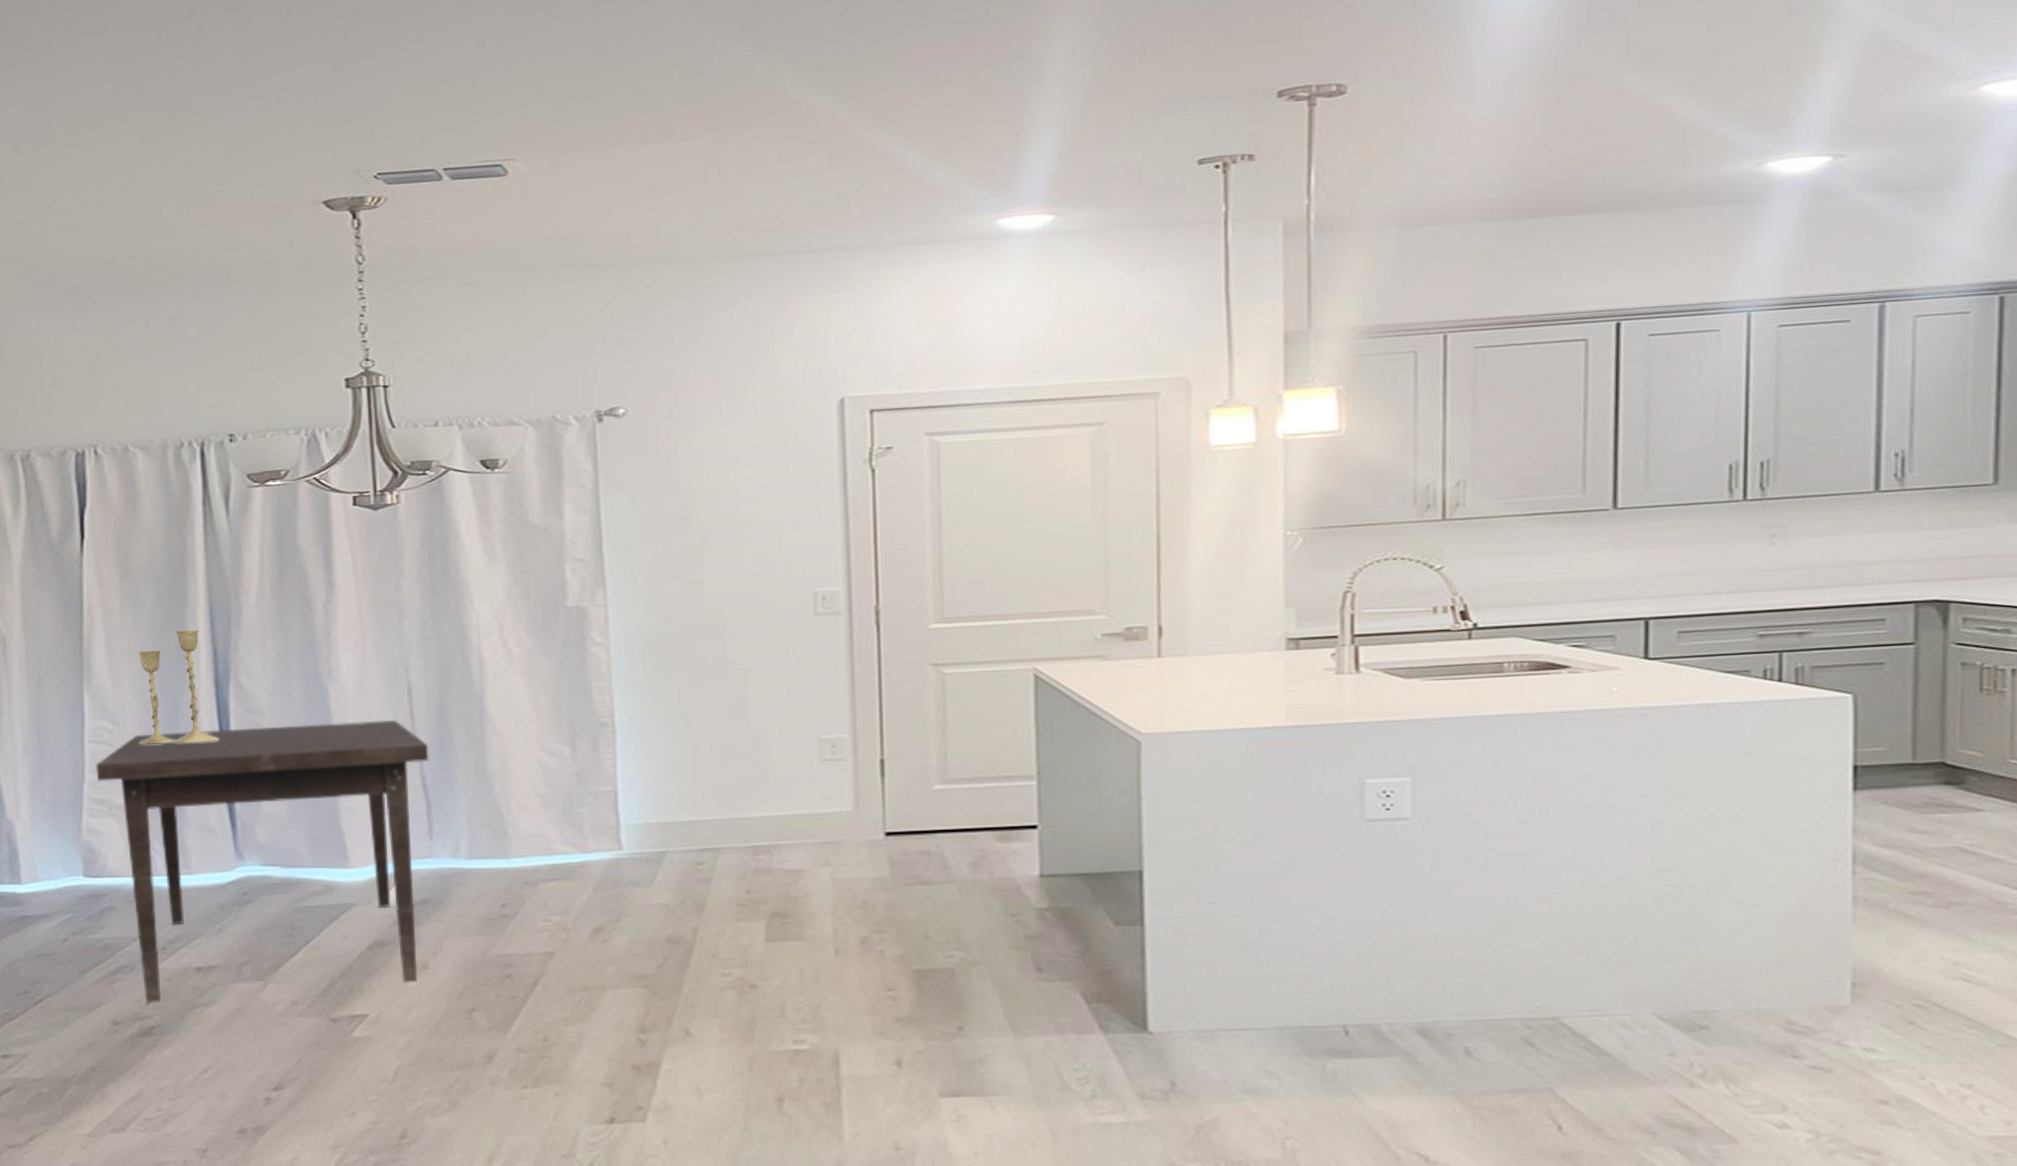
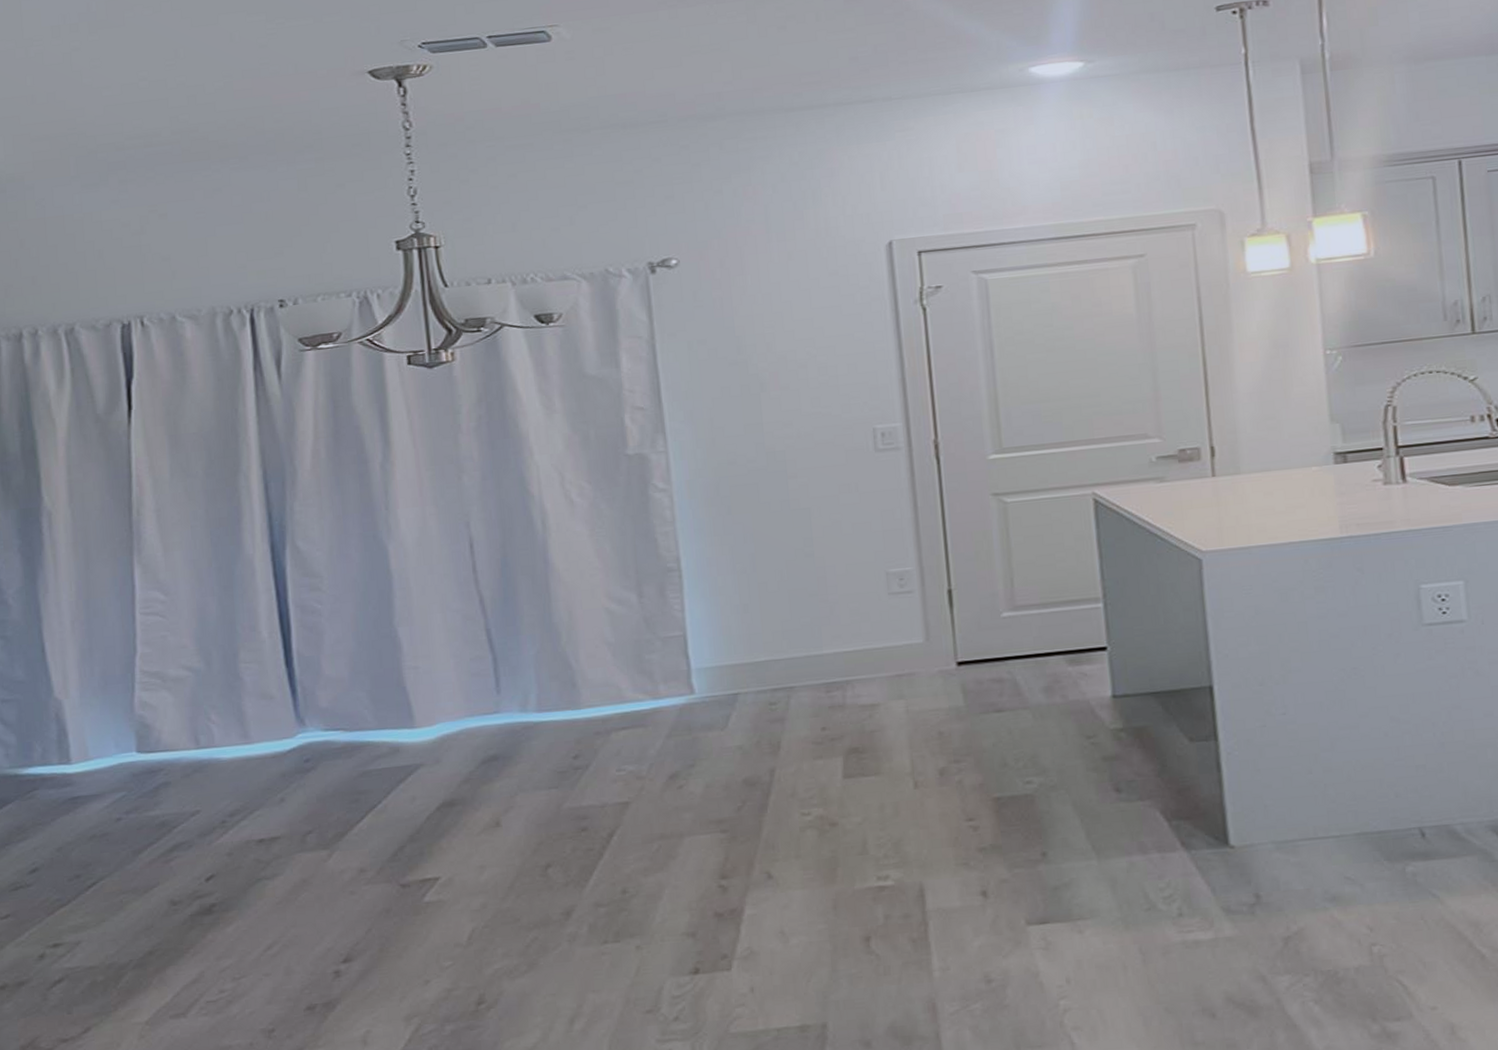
dining table: present [95,720,429,1004] -> none [148,576,494,880]
candlestick: present [138,629,220,745] -> none [190,495,277,614]

